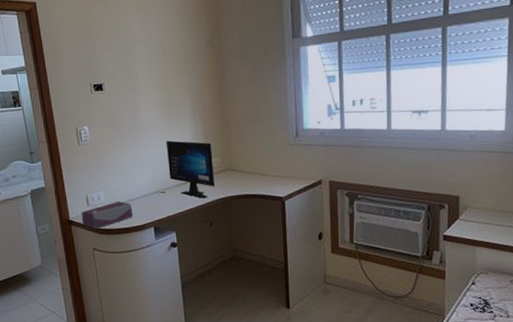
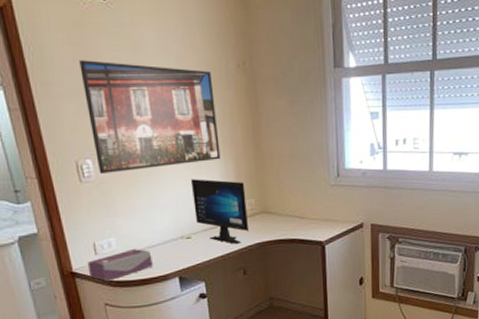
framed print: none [82,46,191,137] -> present [79,60,221,173]

